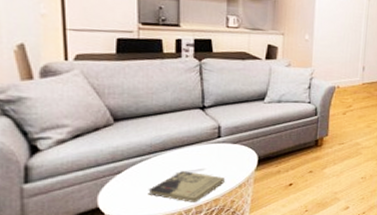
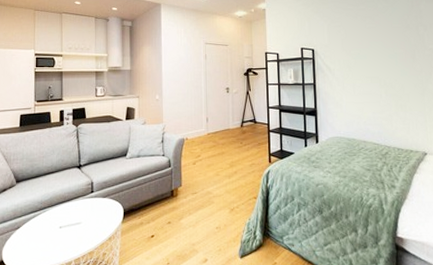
book: present [148,171,225,202] -> none [38,225,97,255]

